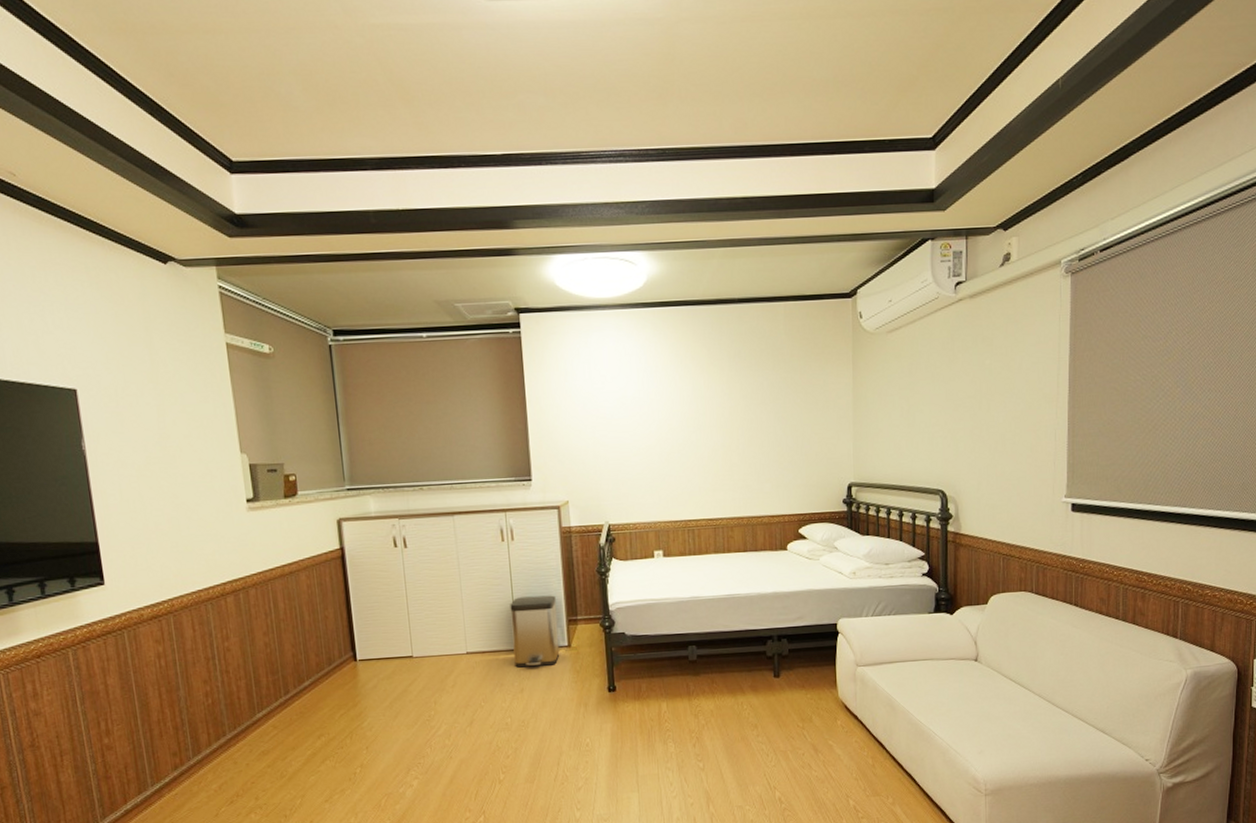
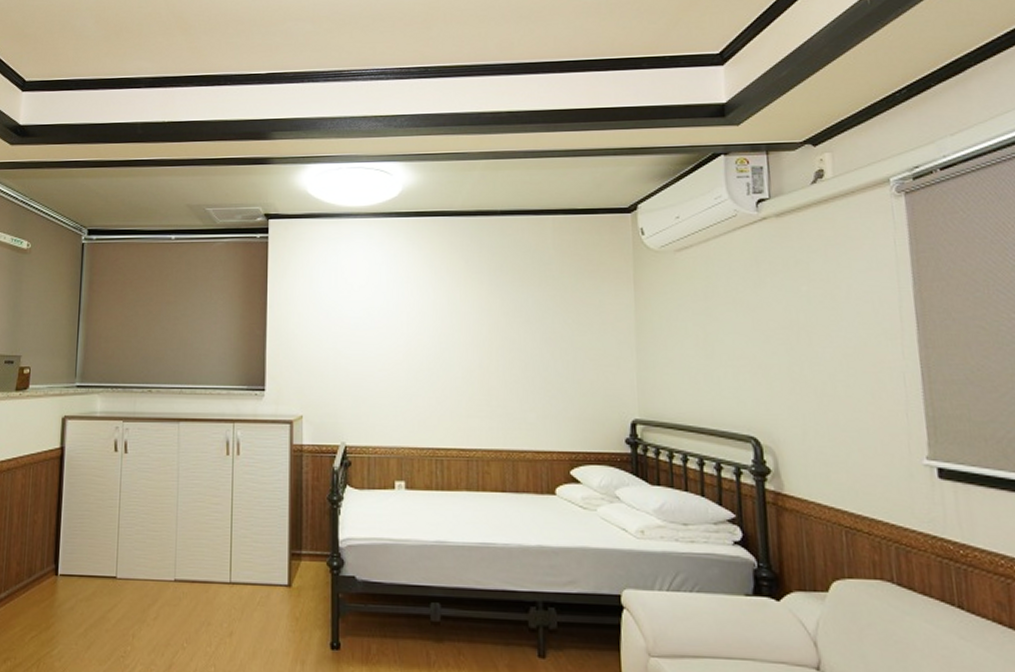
pedal bin: present [510,595,560,668] -> none [226,521,279,607]

